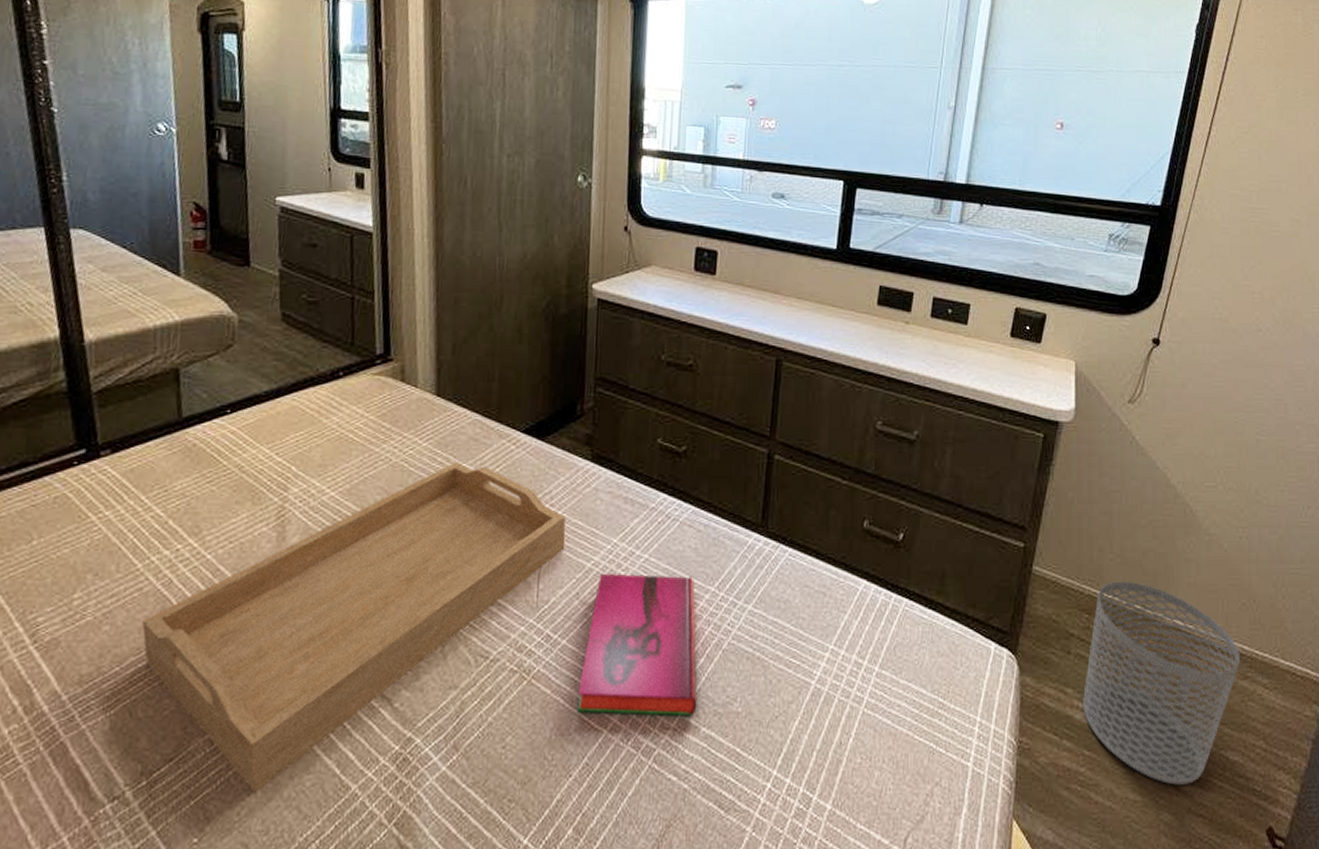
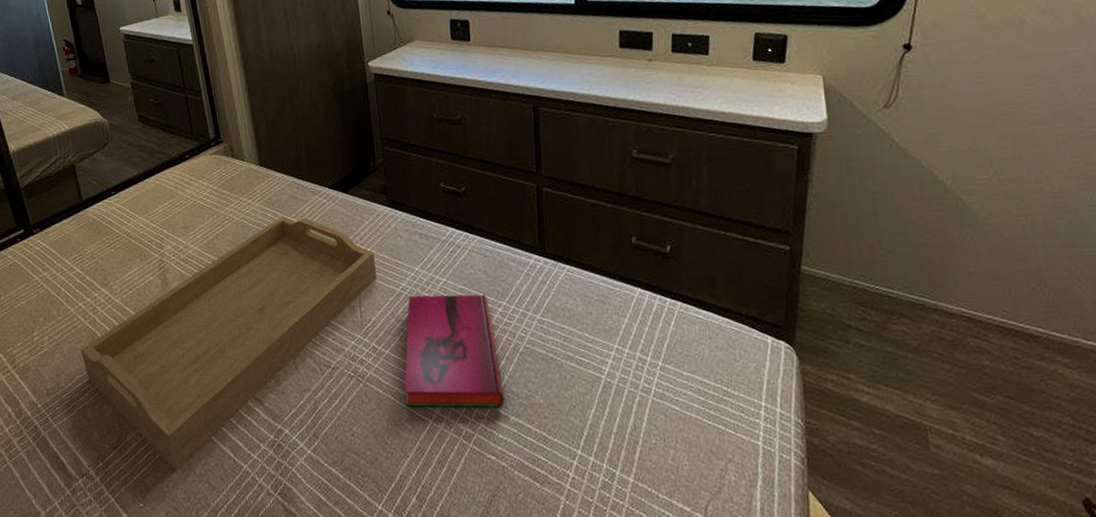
waste bin: present [1083,581,1240,785] -> none [867,274,1035,460]

